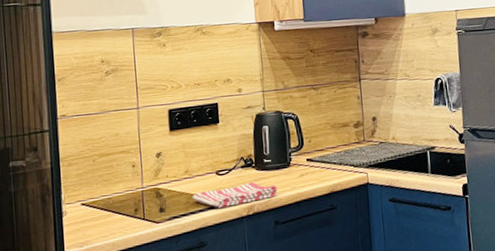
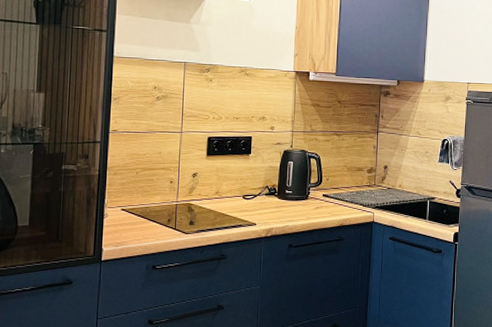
dish towel: present [192,182,278,208] -> none [219,209,294,227]

